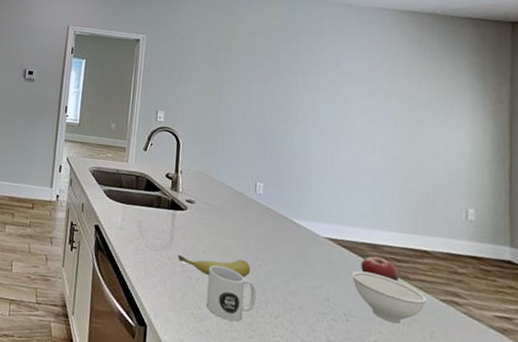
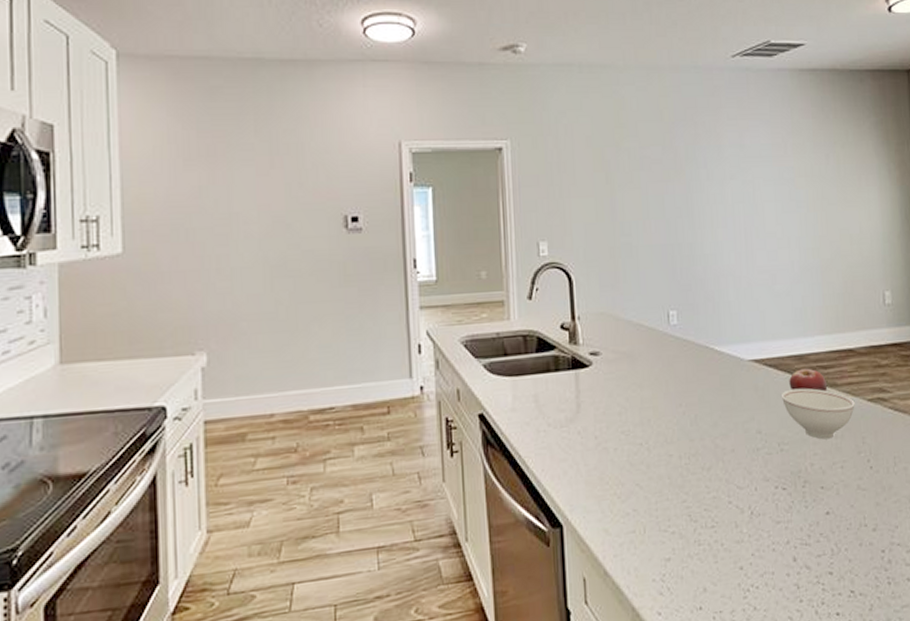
fruit: present [177,255,251,278] -> none [588,411,675,441]
mug: present [206,264,256,322] -> none [627,424,684,490]

